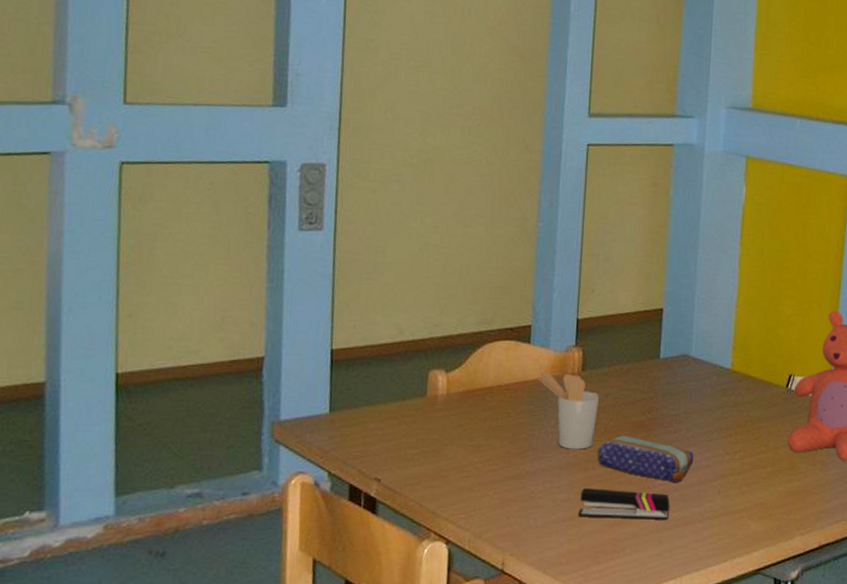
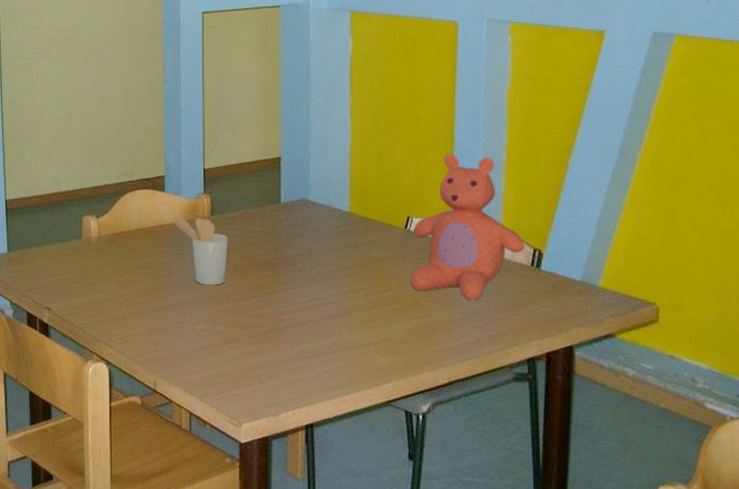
stapler: present [578,488,670,520] -> none [216,320,300,351]
pencil case: present [597,435,694,483] -> none [229,273,319,317]

